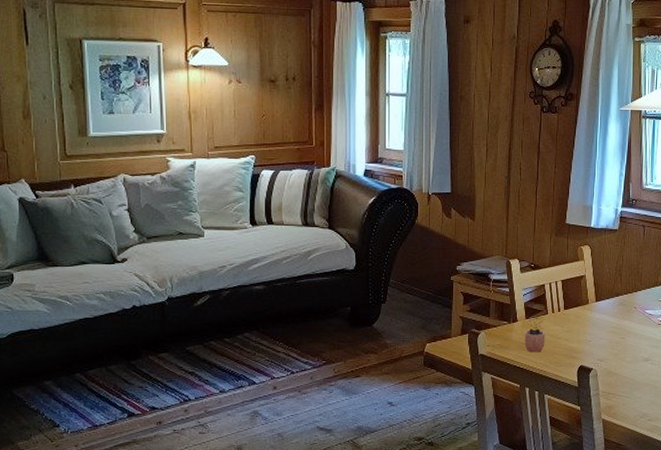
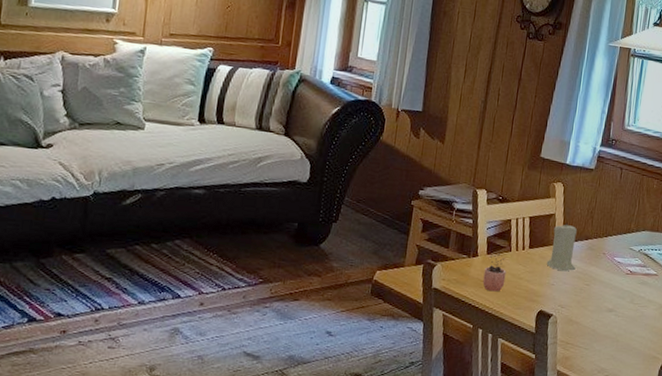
candle: none [582,282,610,328] -> present [546,222,577,272]

